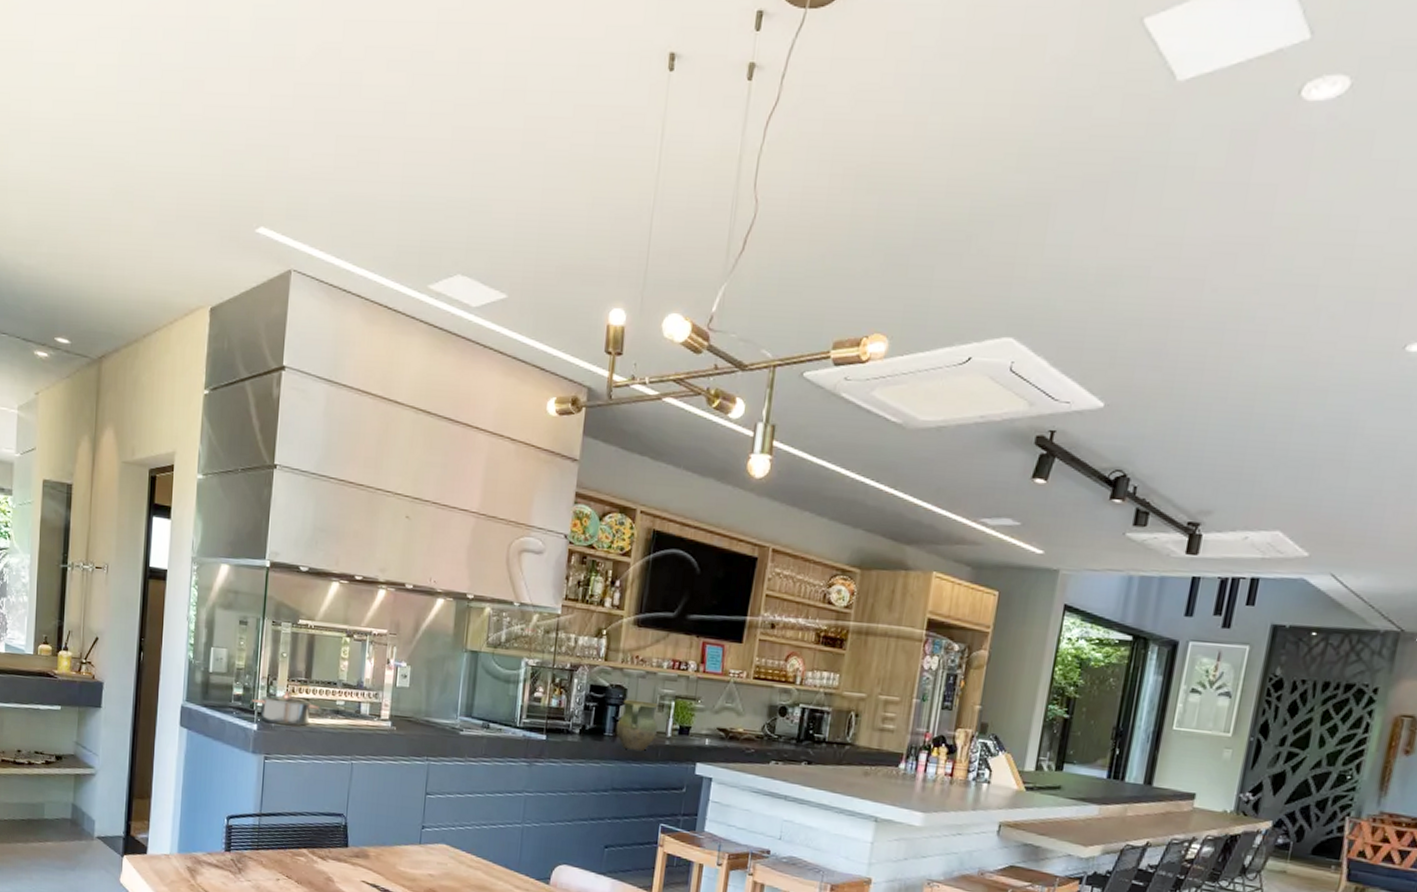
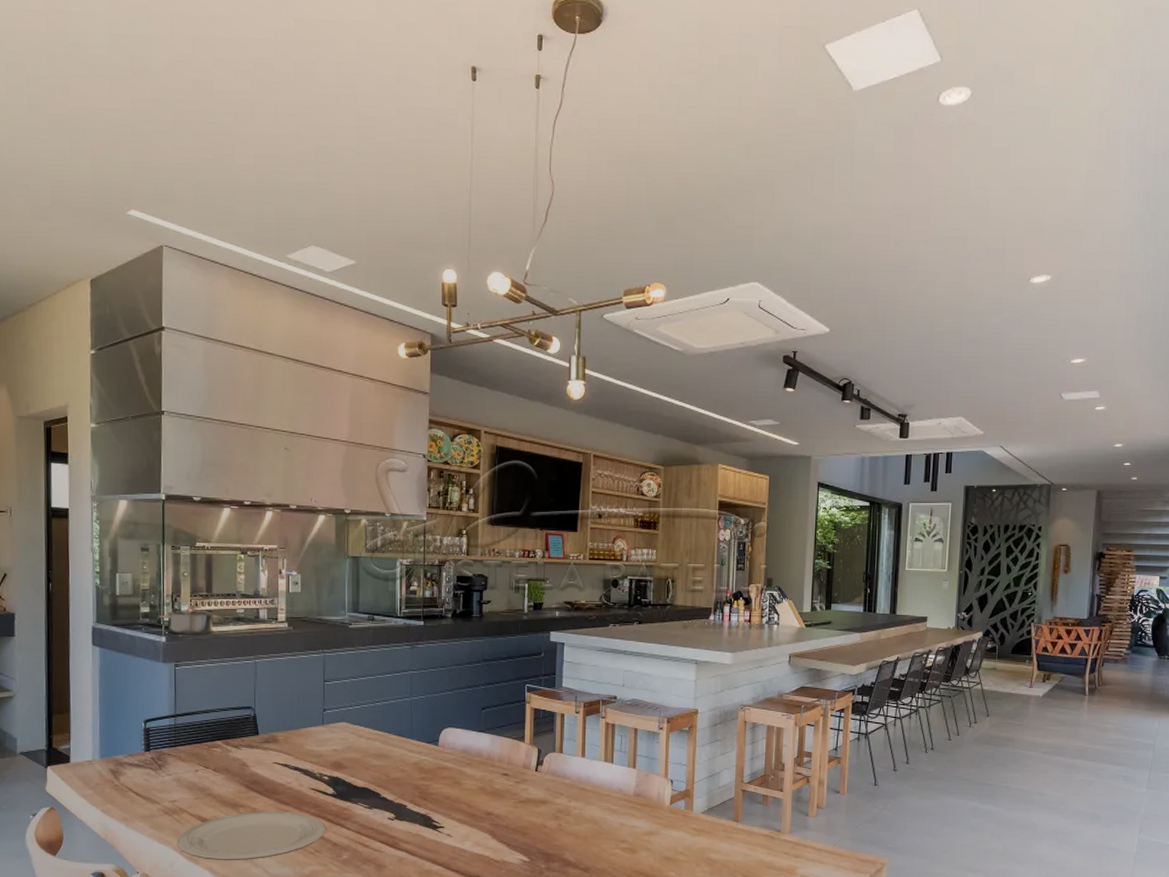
ceramic jug: present [616,699,658,752] -> none [482,585,516,627]

